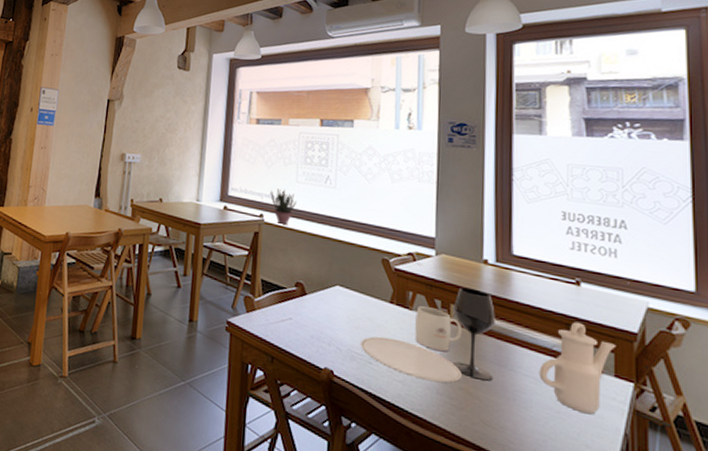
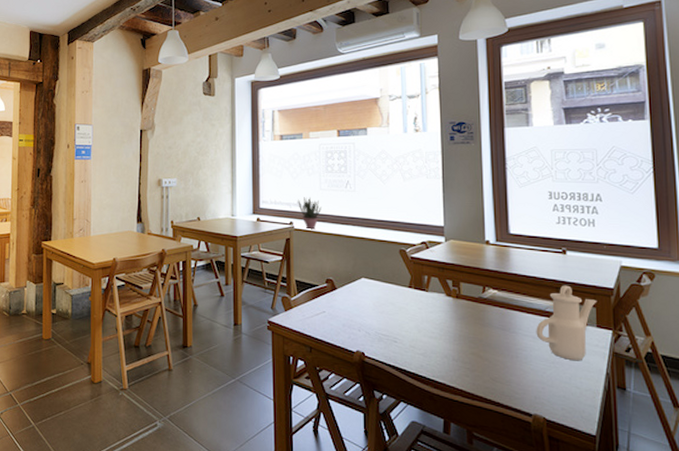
plate: present [361,336,461,383] -> none [386,318,472,351]
mug: present [415,306,463,352] -> none [431,287,472,324]
wineglass: present [453,287,497,381] -> none [462,266,499,344]

